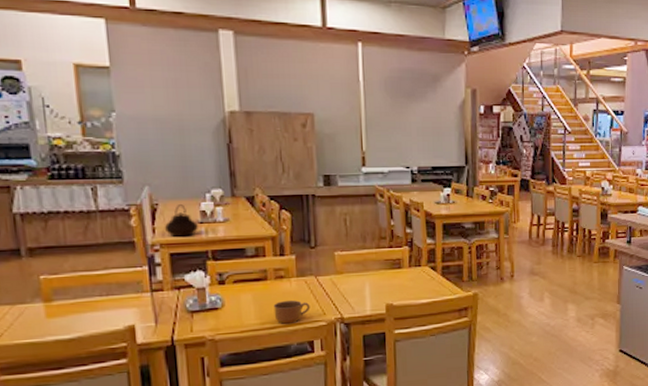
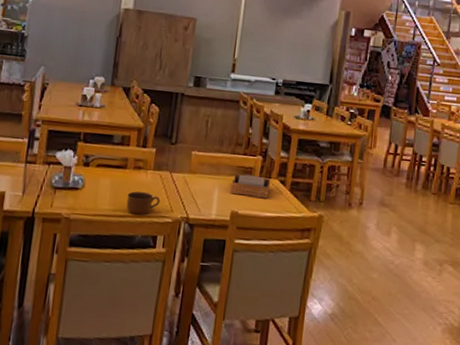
teapot: present [164,204,199,238] -> none [49,86,79,117]
napkin holder: none [381,266,422,288] -> present [230,173,271,199]

